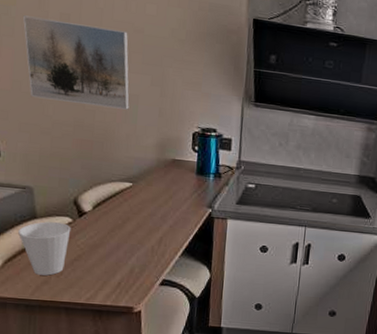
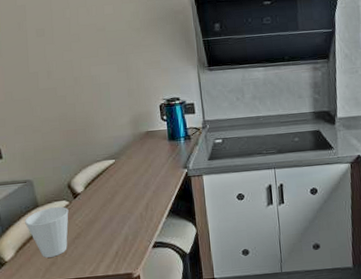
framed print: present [23,15,130,110] -> none [8,32,103,104]

